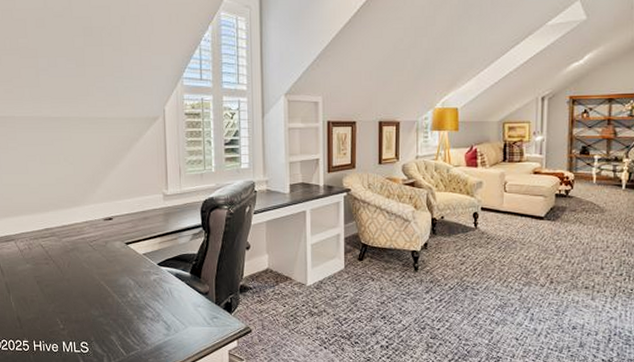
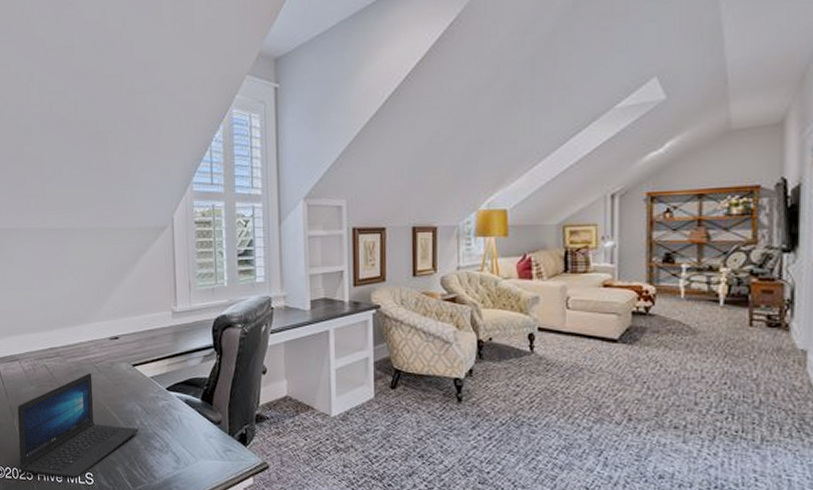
laptop: none [13,251,133,348] -> present [17,373,140,479]

